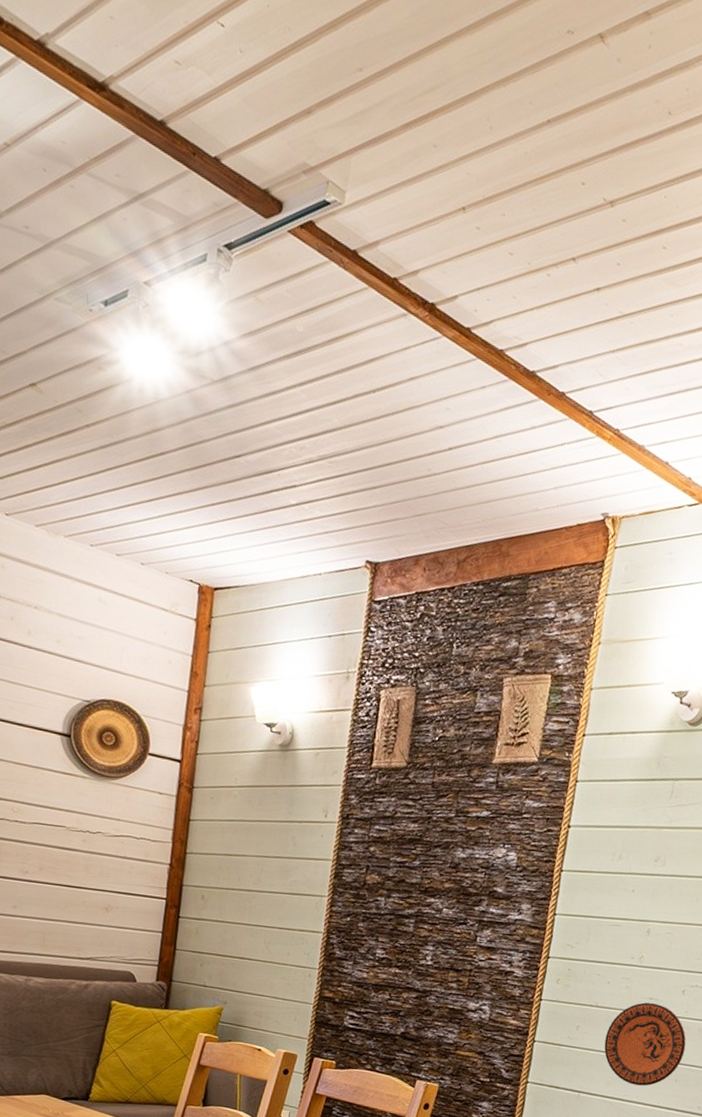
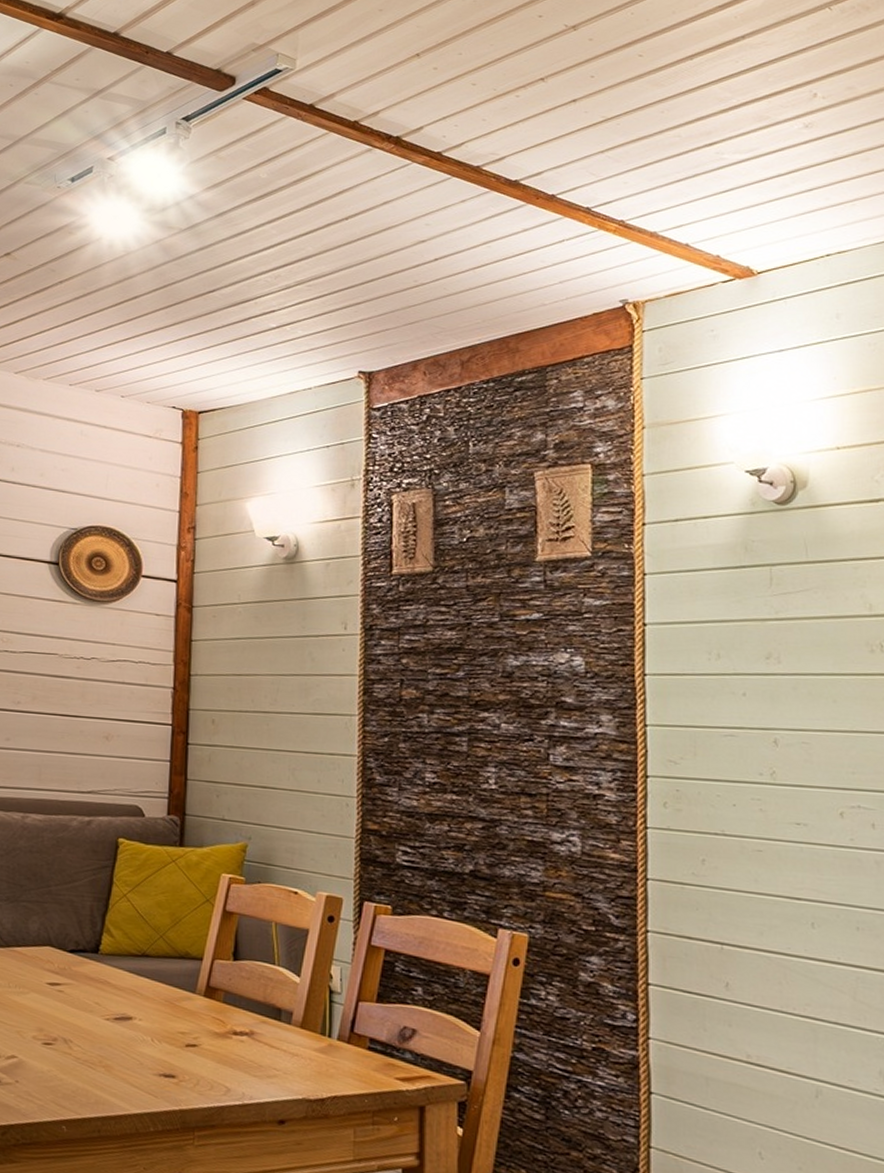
decorative plate: present [604,1002,686,1086] -> none [744,829,862,936]

